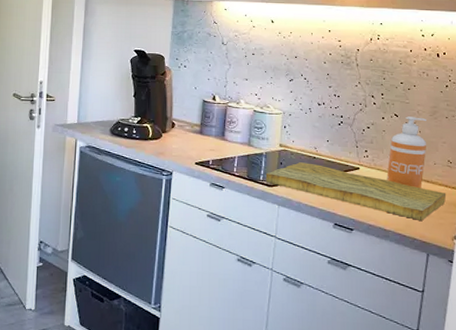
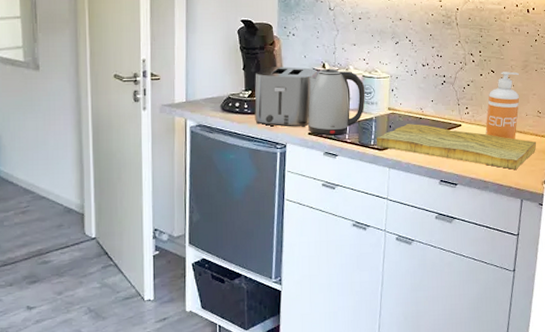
toaster: none [142,95,208,158] -> present [254,66,318,128]
kettle: none [194,101,256,168] -> present [307,68,365,136]

